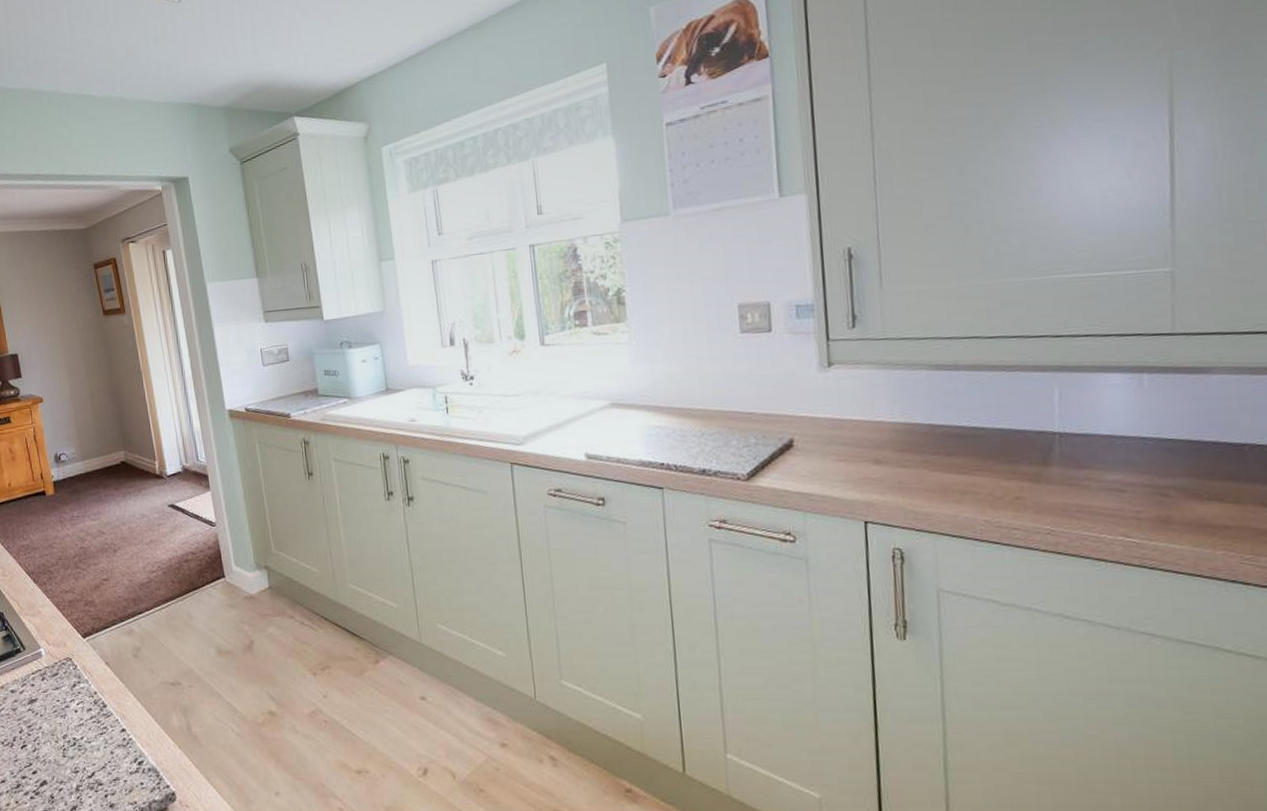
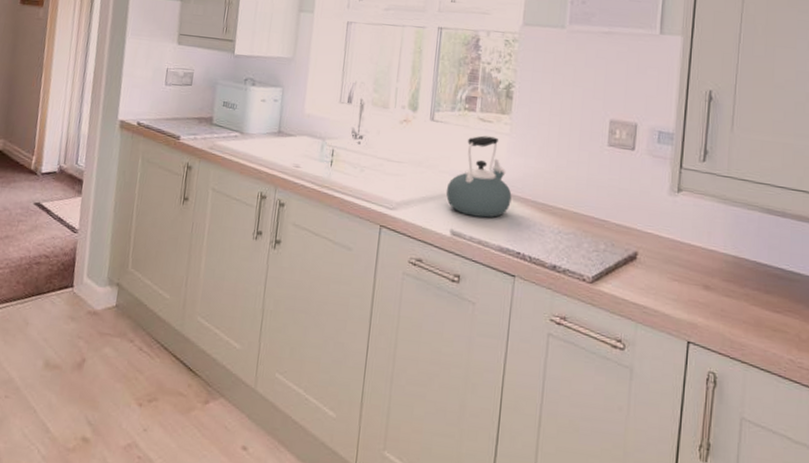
kettle: none [572,348,645,436] -> present [446,135,512,218]

